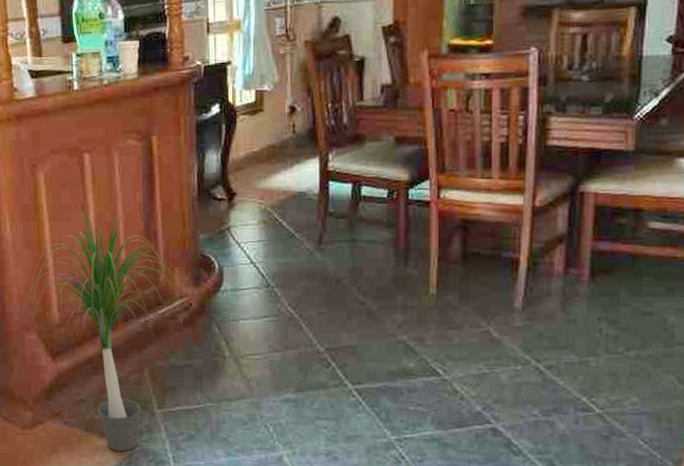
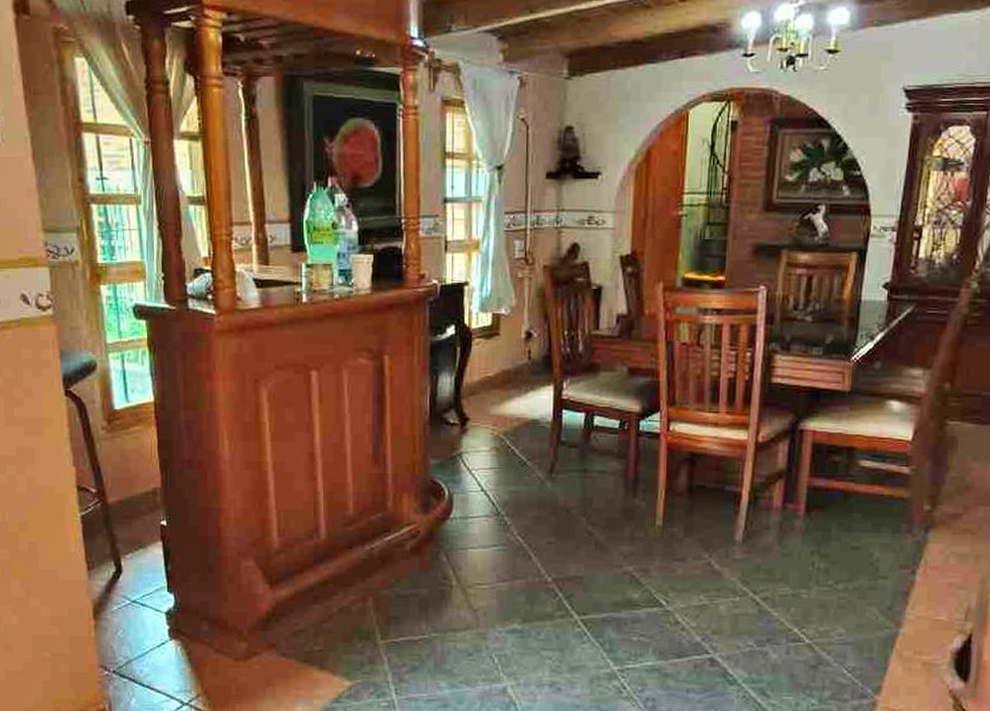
potted plant: present [21,199,185,451] -> none [238,419,413,684]

